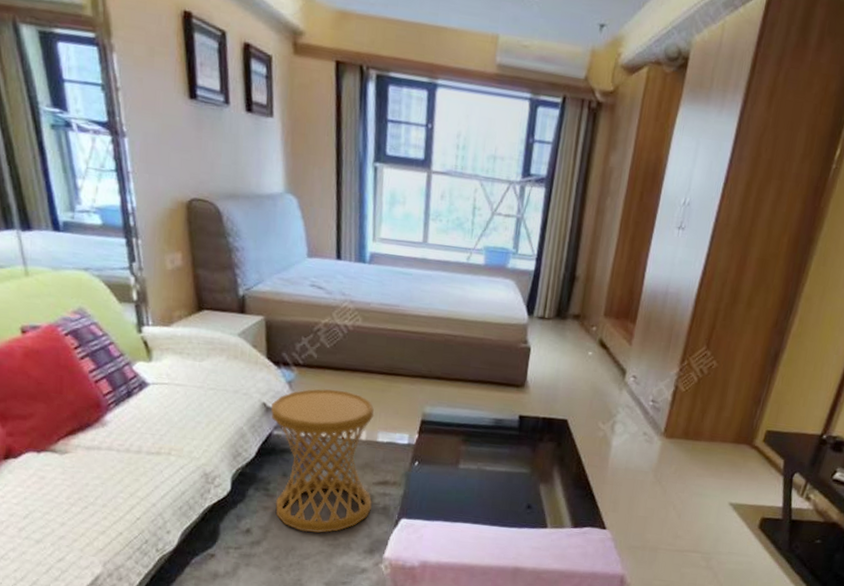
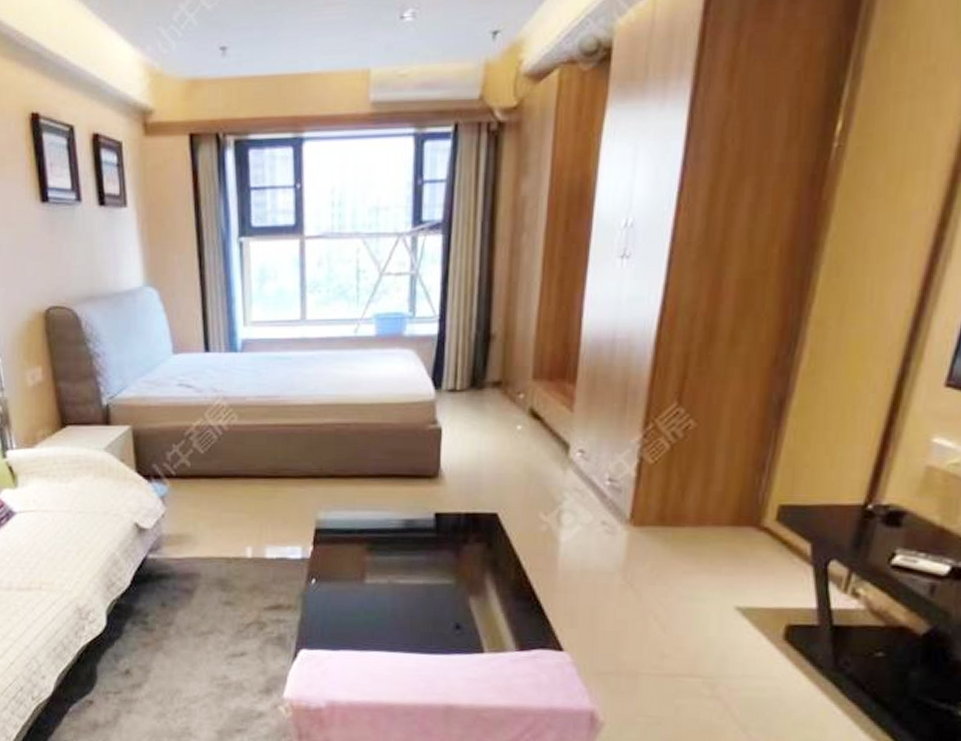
side table: present [271,388,374,533] -> none [144,500,264,671]

